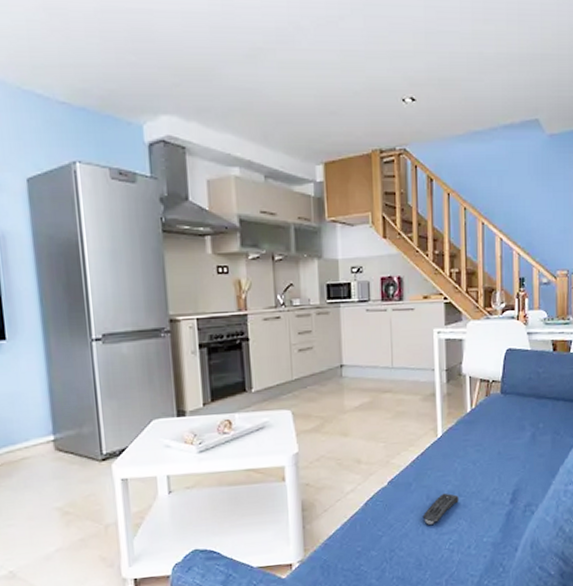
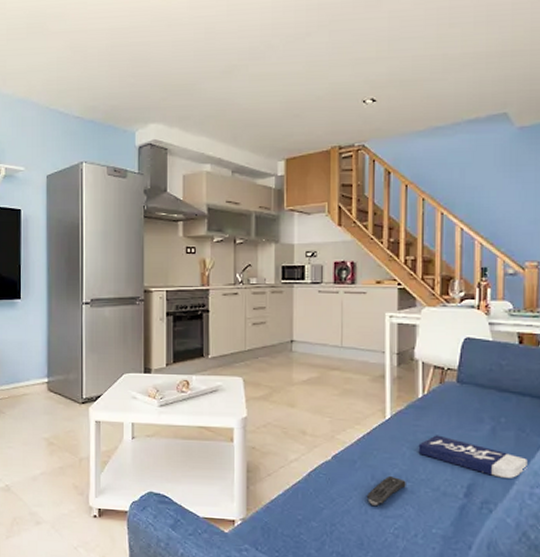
book: none [468,447,562,480] -> present [418,435,527,478]

